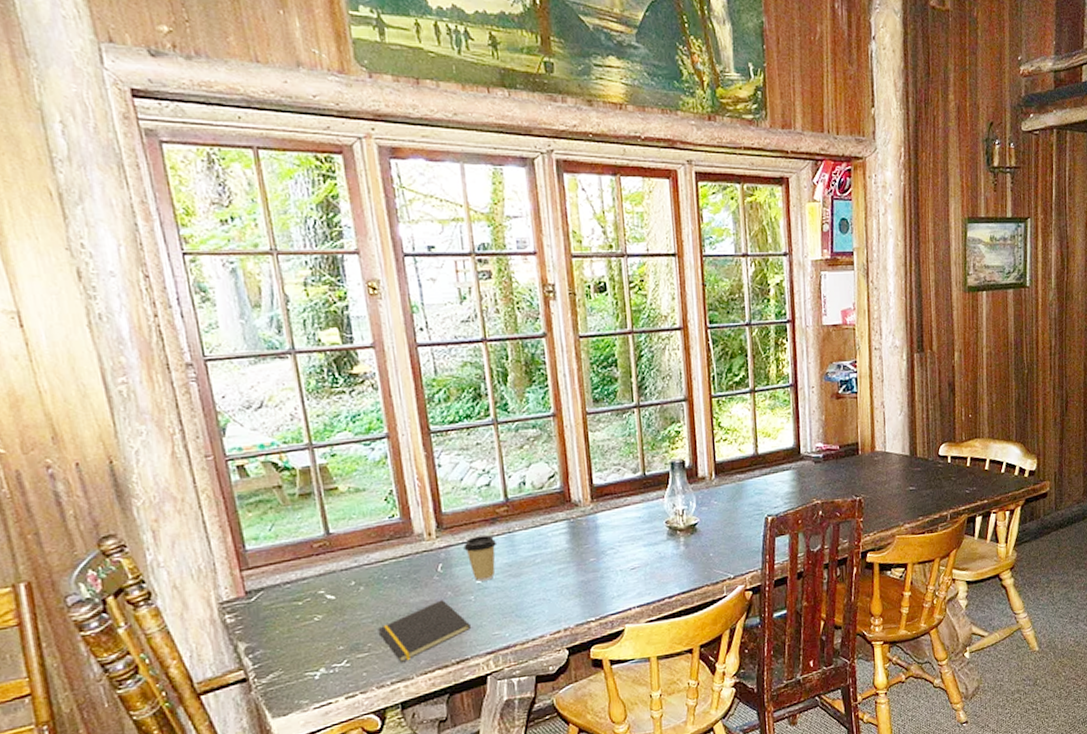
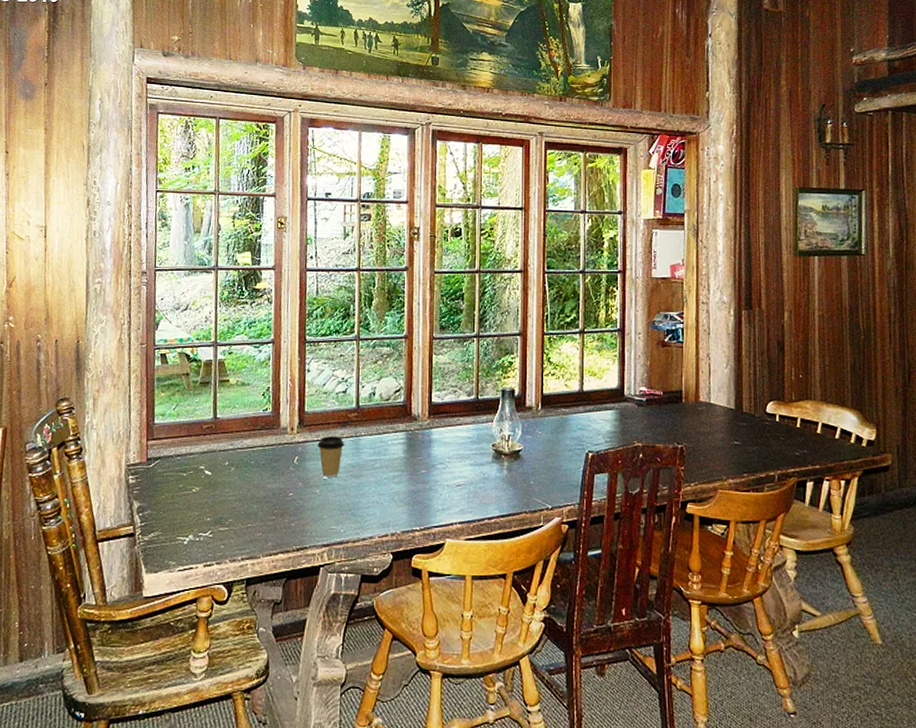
notepad: present [378,600,472,663] -> none [239,489,314,542]

